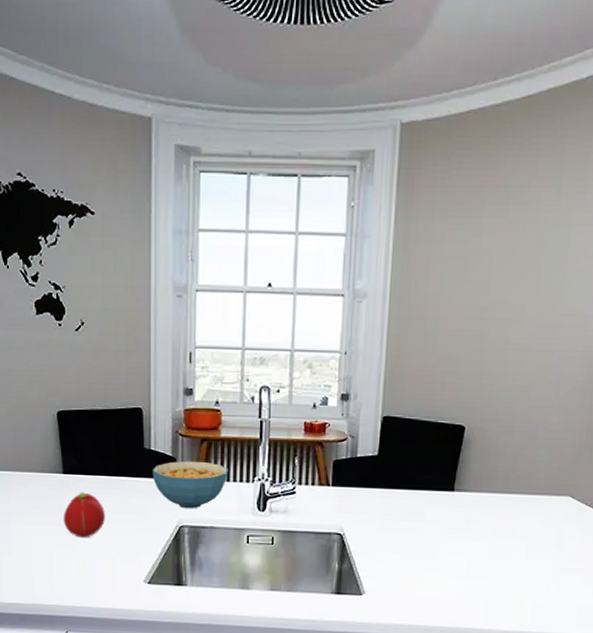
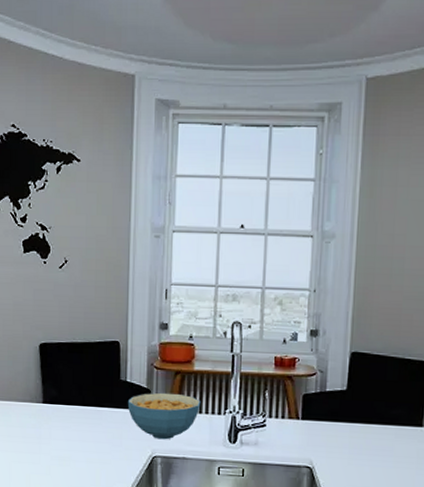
fruit: present [63,492,105,538] -> none [41,421,81,466]

